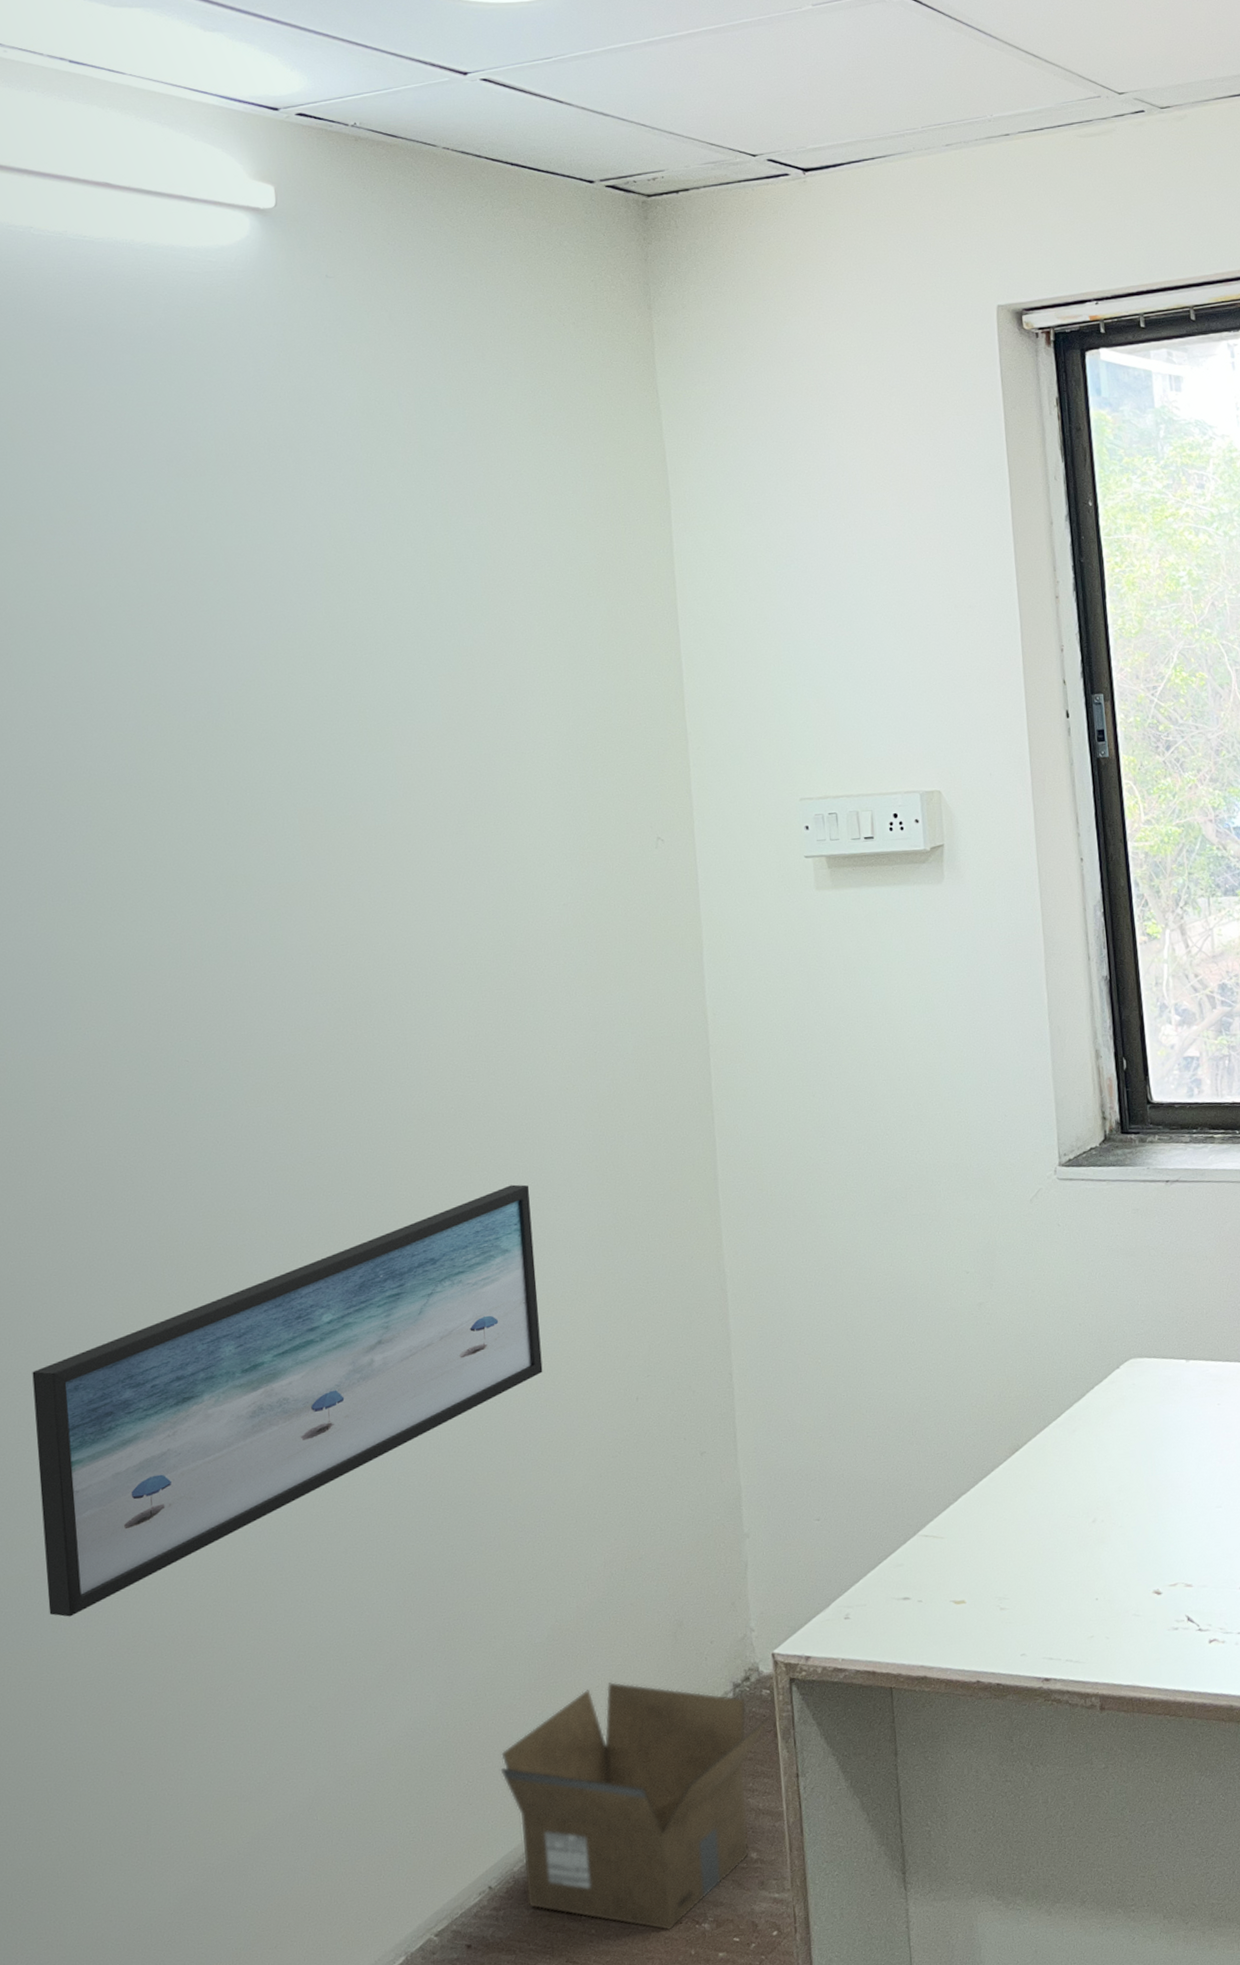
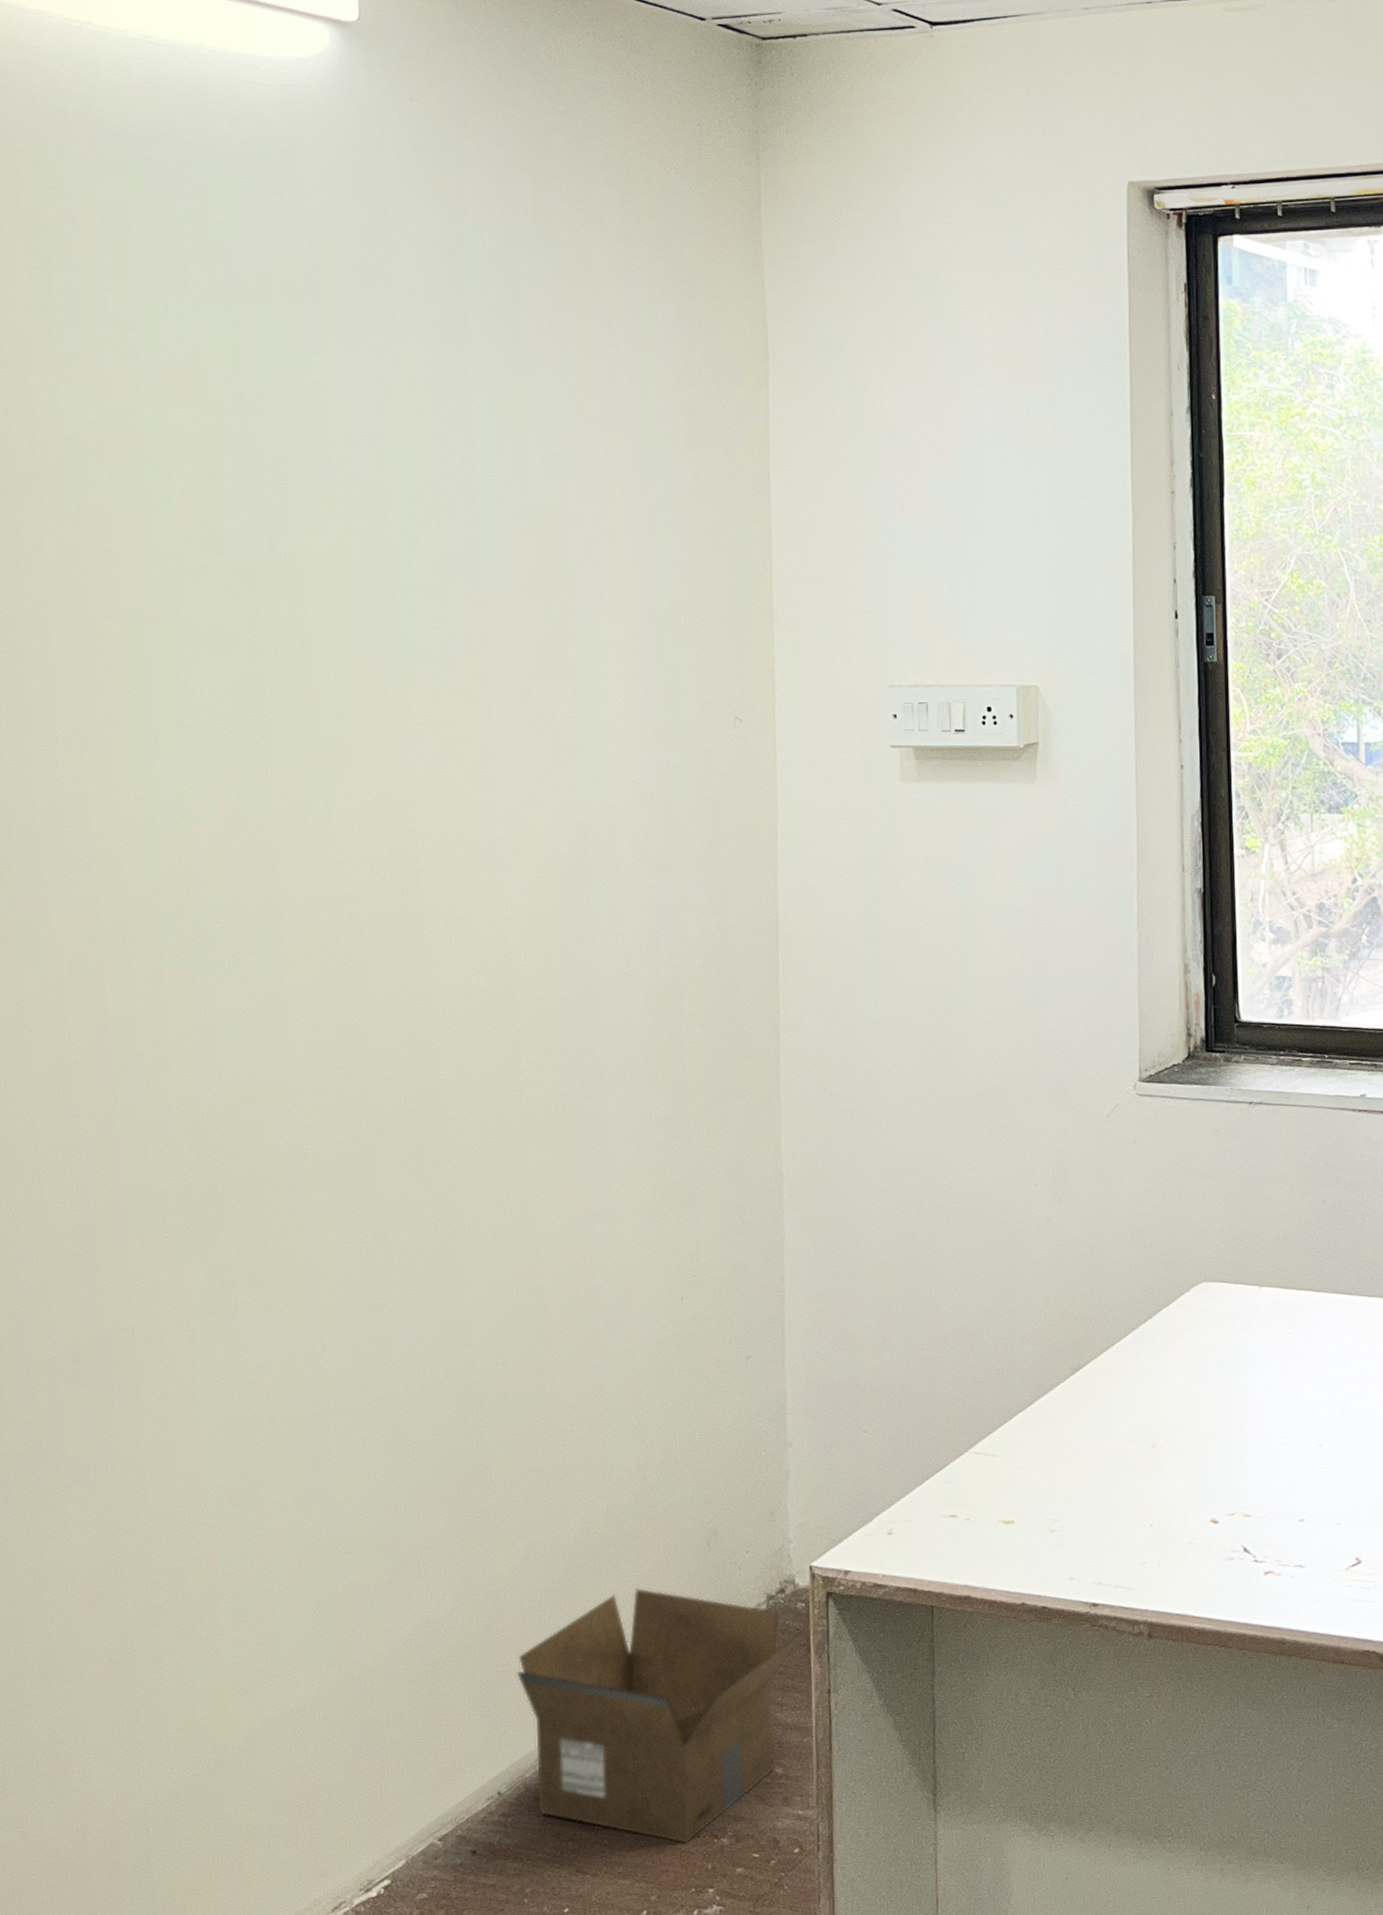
wall art: present [32,1184,543,1617] -> none [34,1070,584,1497]

